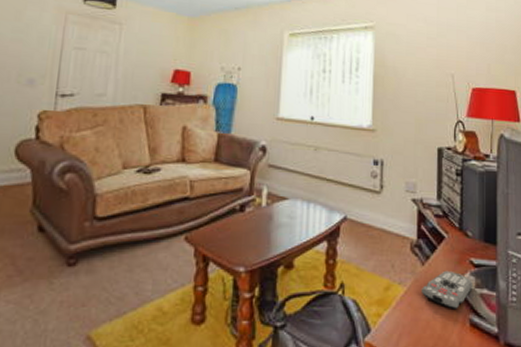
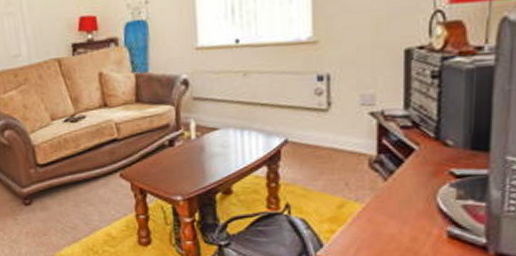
remote control: present [421,270,472,309] -> none [383,184,452,223]

